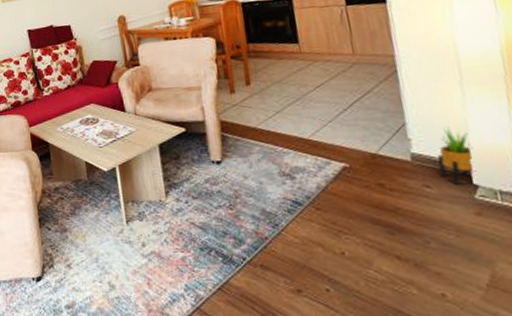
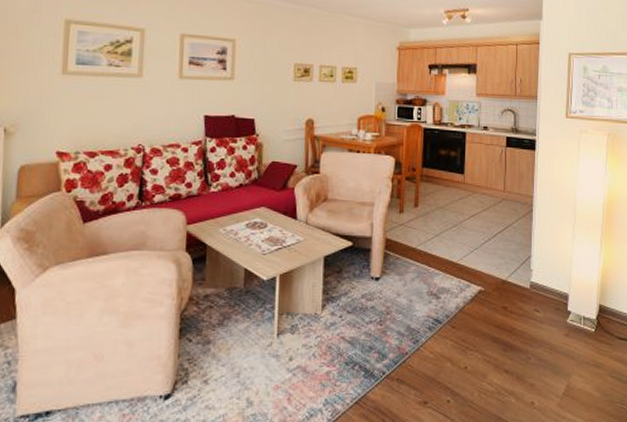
potted plant: present [437,126,477,185] -> none [547,261,573,311]

